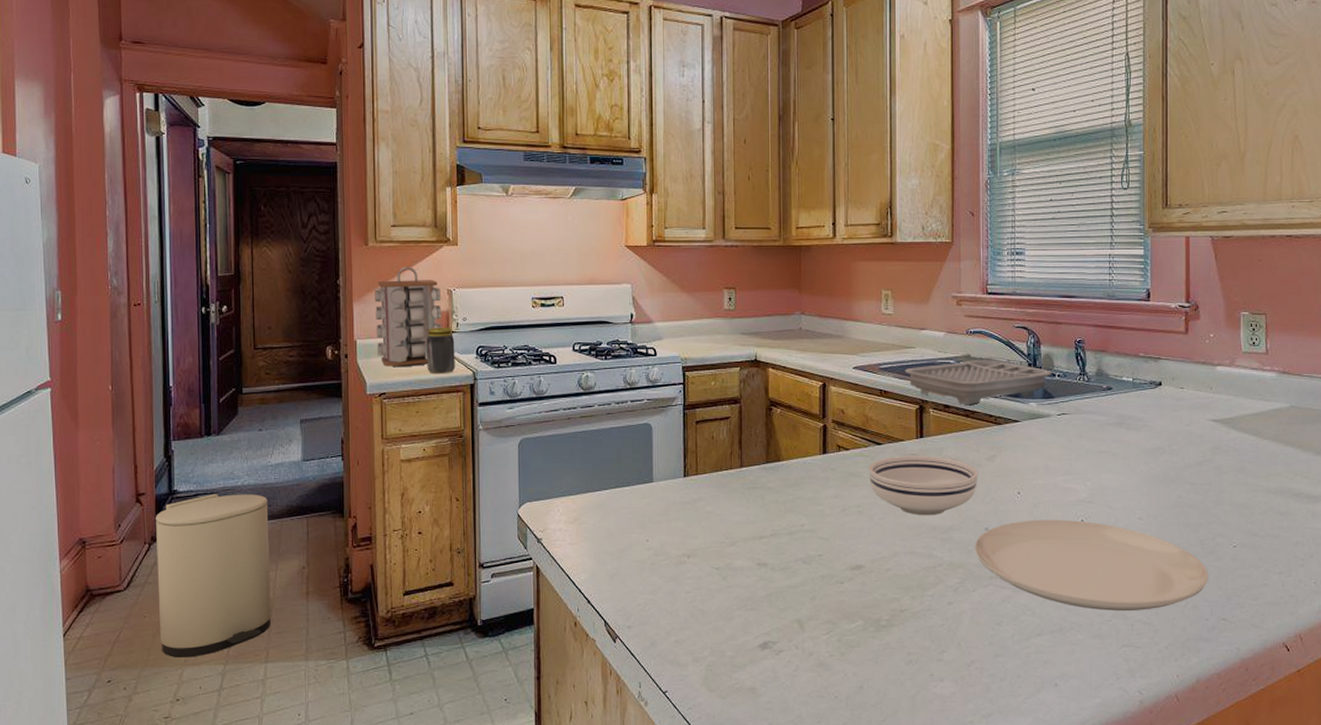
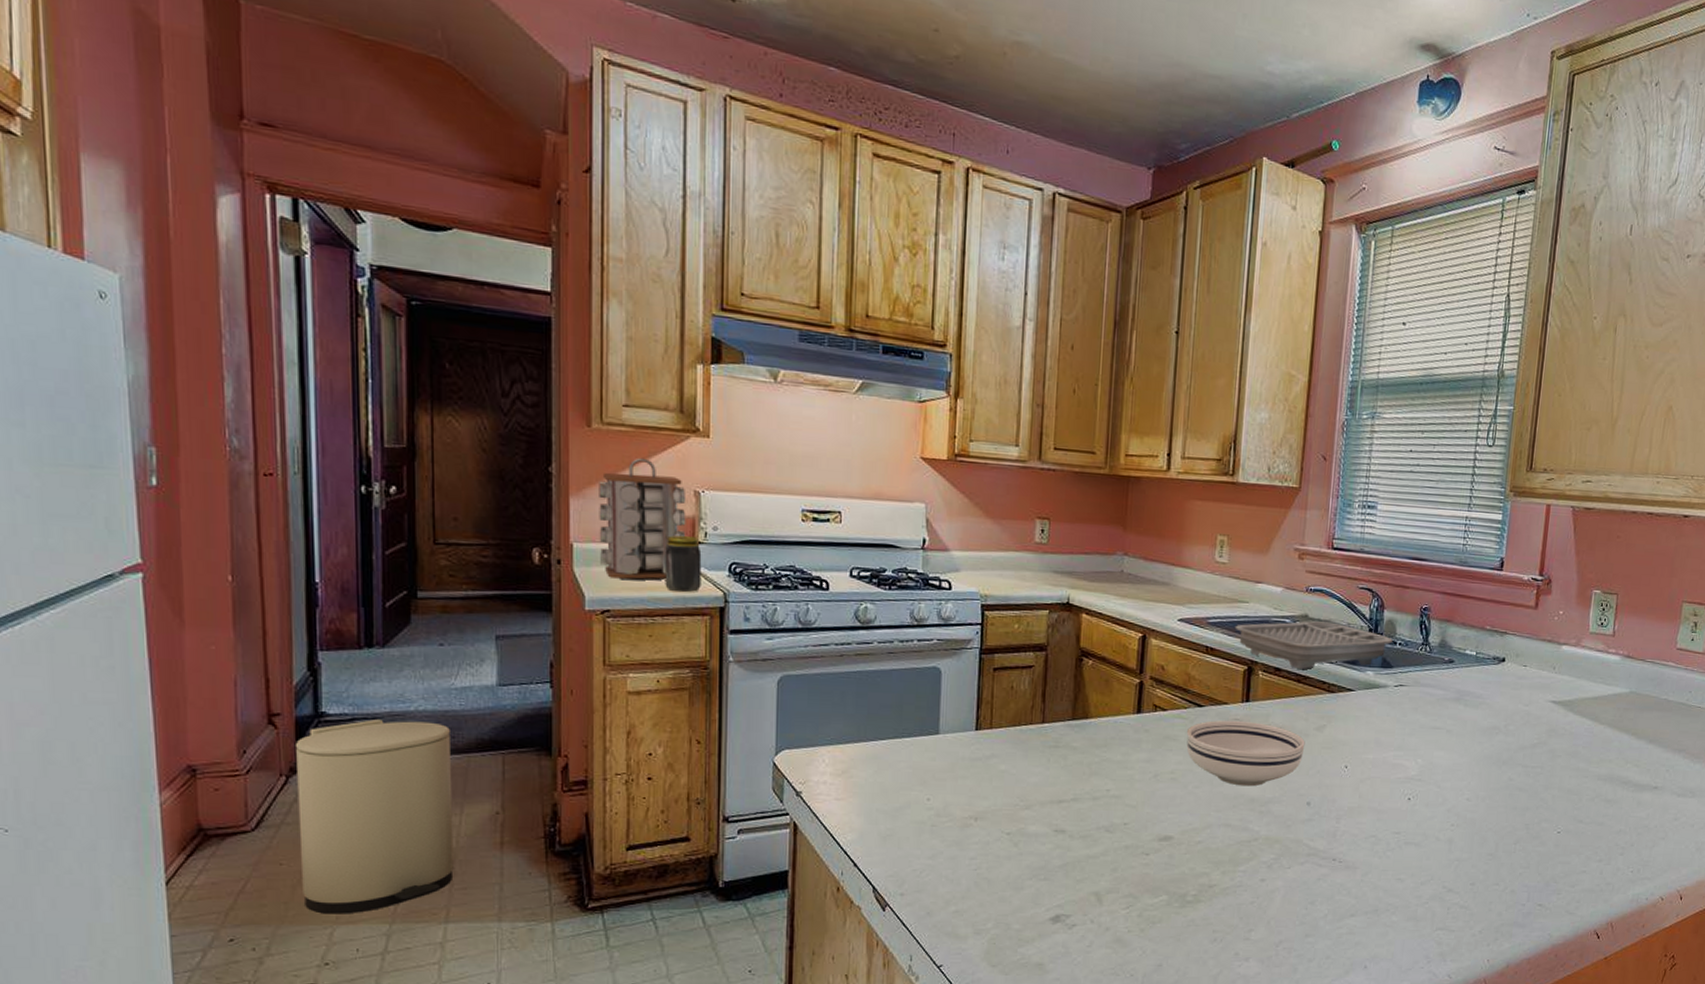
plate: present [975,519,1209,611] -> none [1294,795,1530,894]

